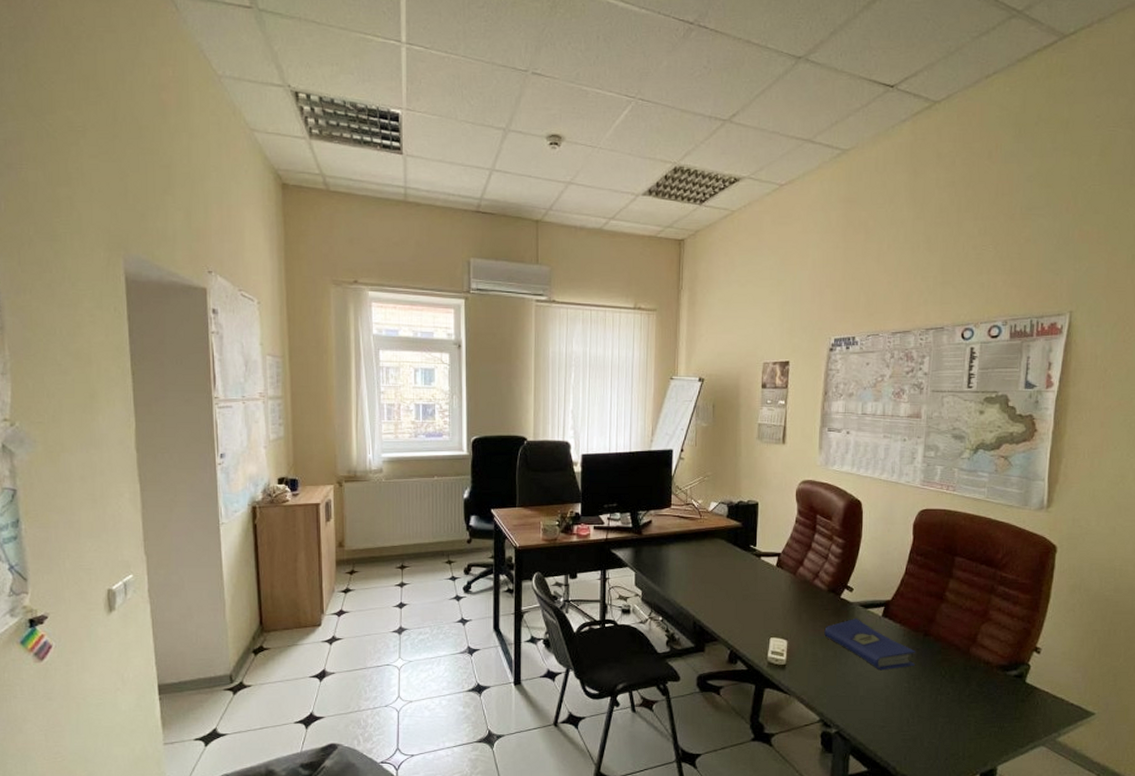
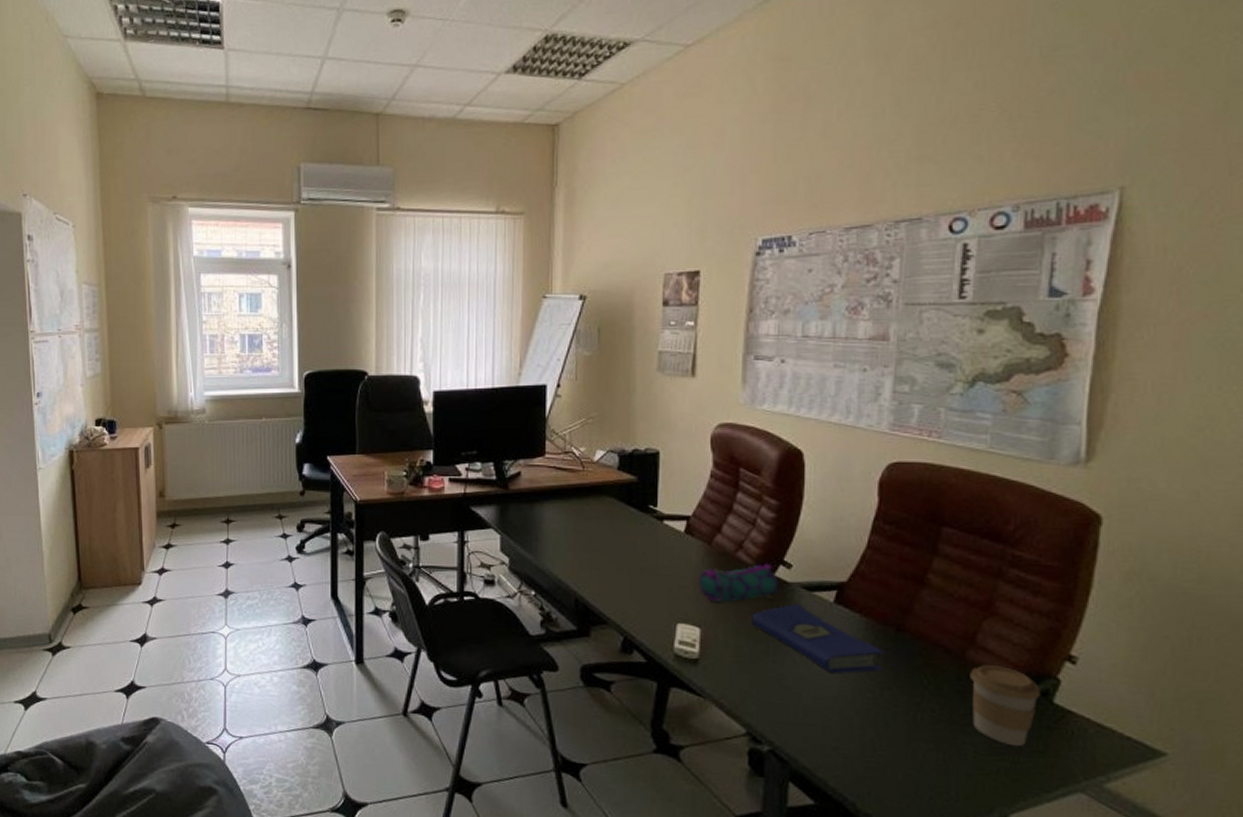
pencil case: none [787,588,844,620] -> present [699,563,779,603]
coffee cup: none [973,658,1018,716] -> present [970,665,1042,747]

